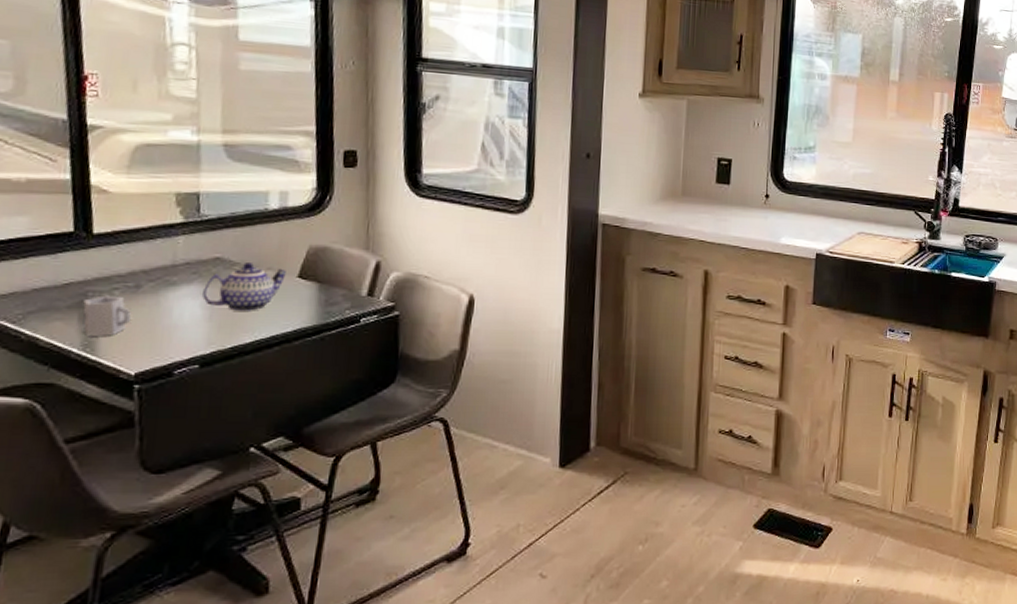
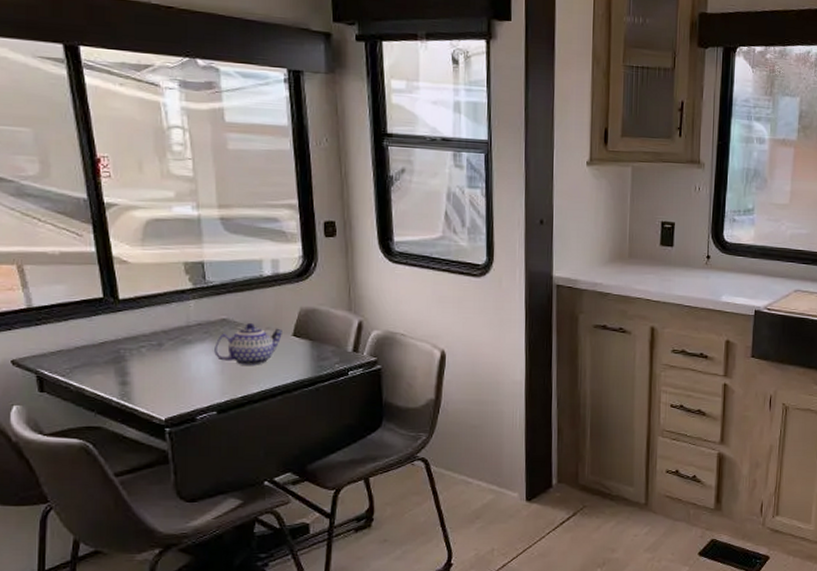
cup: present [83,295,131,338] -> none [117,352,157,388]

